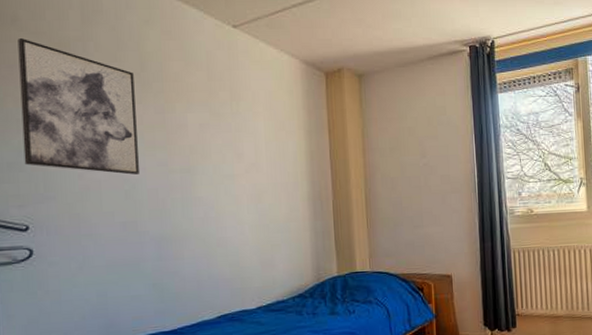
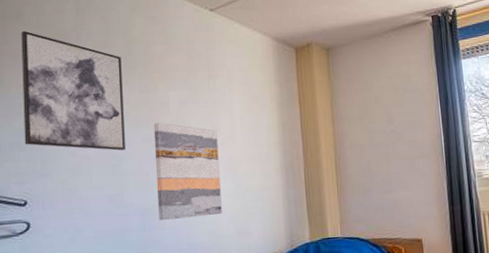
wall art: none [170,146,245,250] -> present [153,122,222,220]

